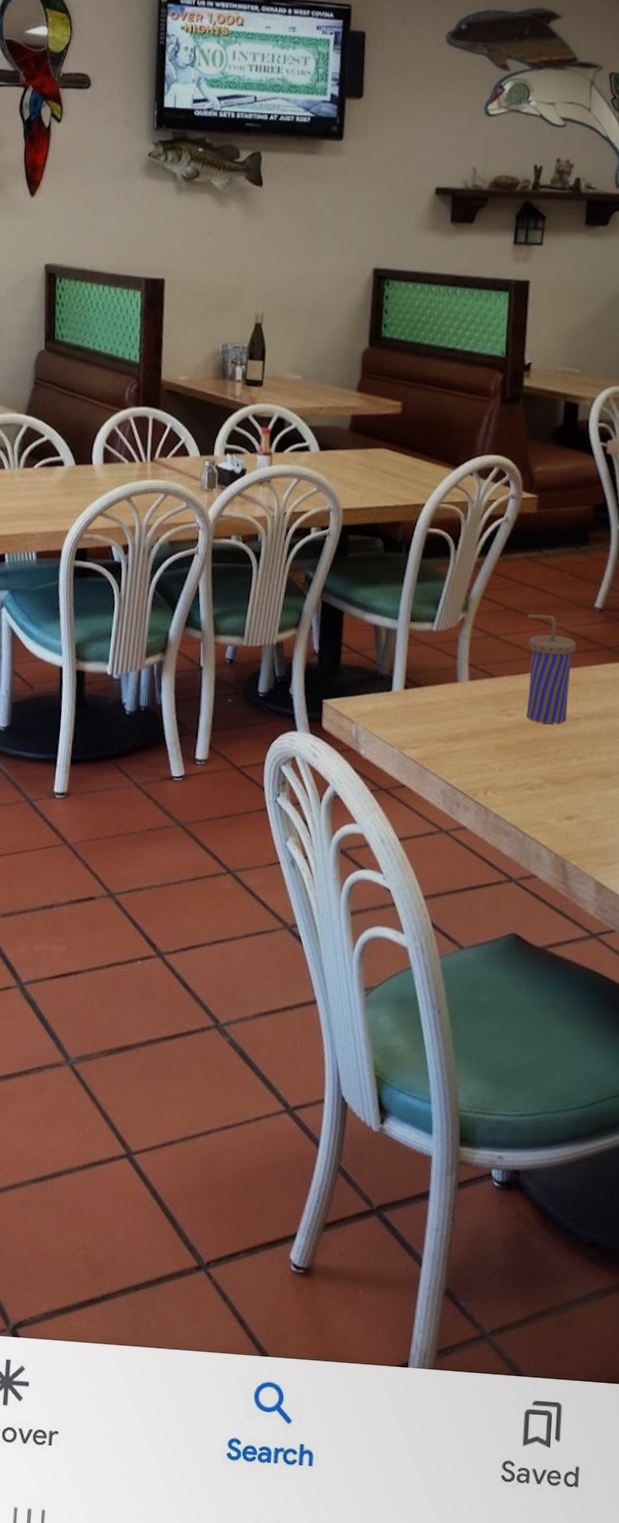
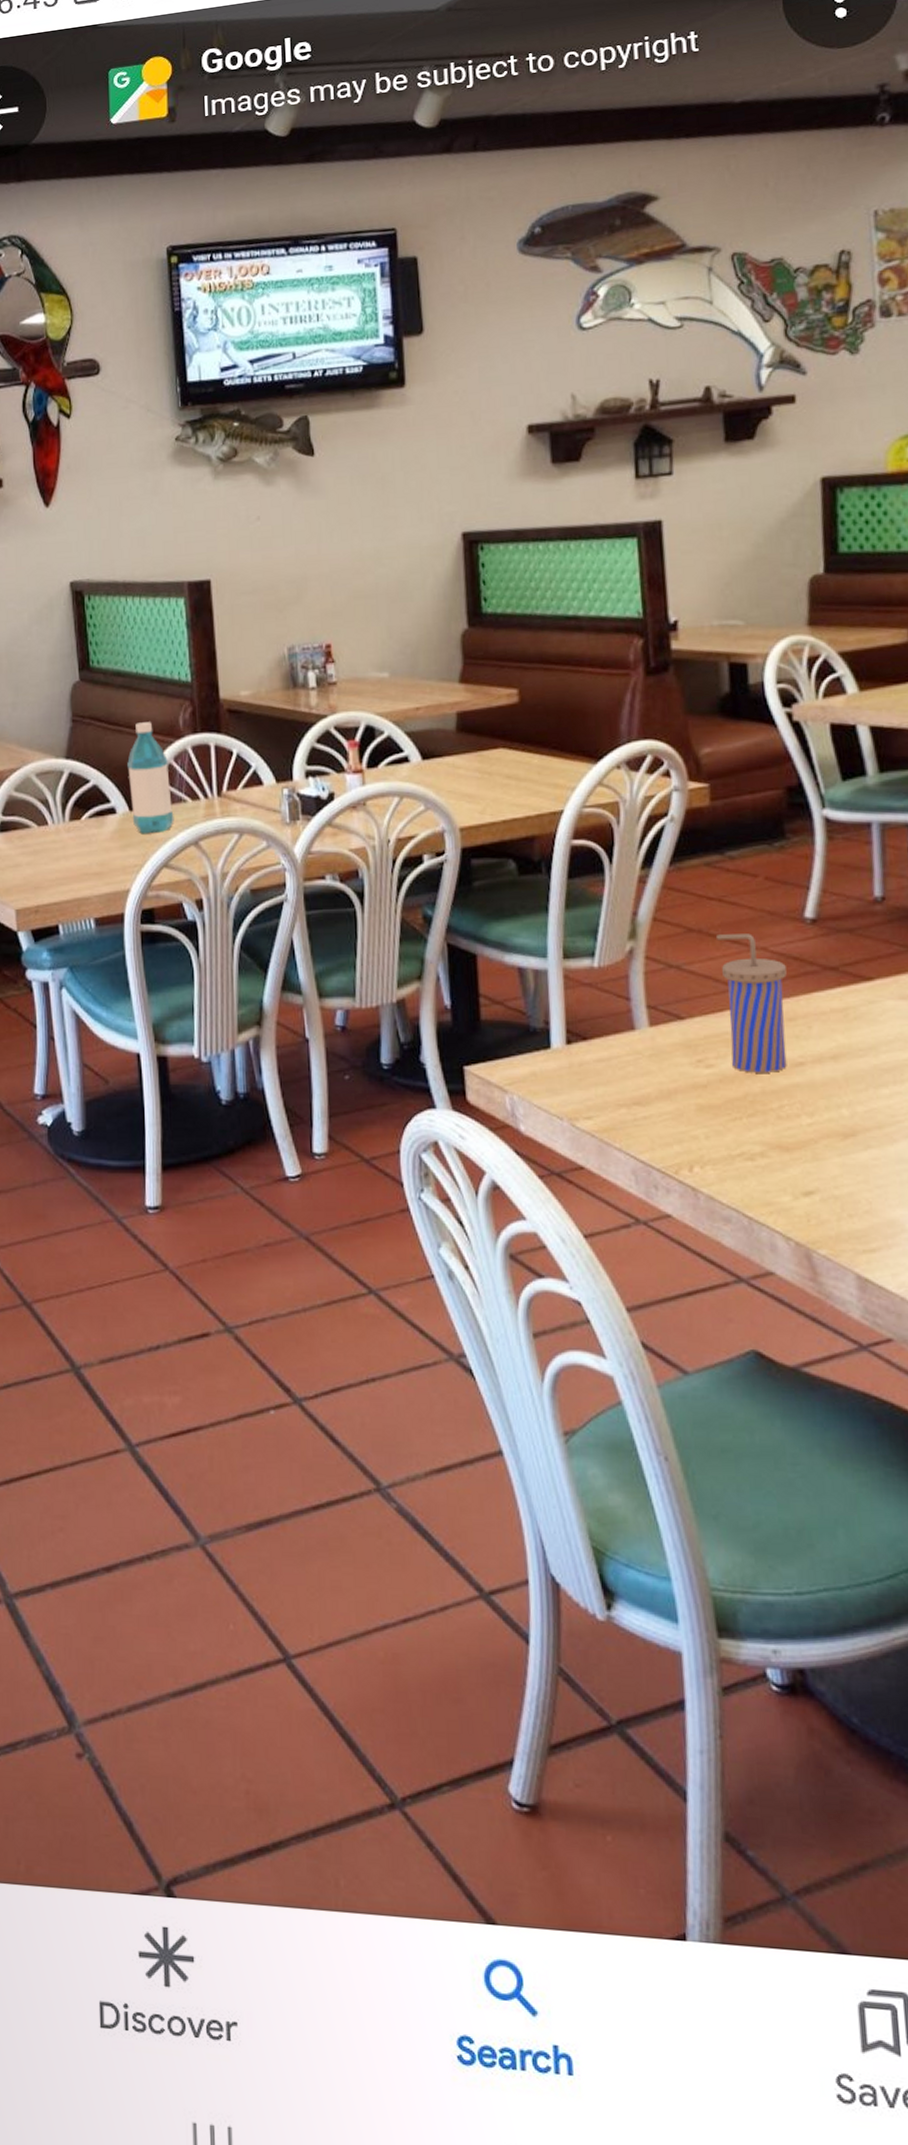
water bottle: none [77,391,113,487] -> present [127,722,174,834]
bottle: present [244,310,267,387] -> none [317,601,344,693]
decorative figurine: present [549,157,576,190] -> none [671,365,702,405]

